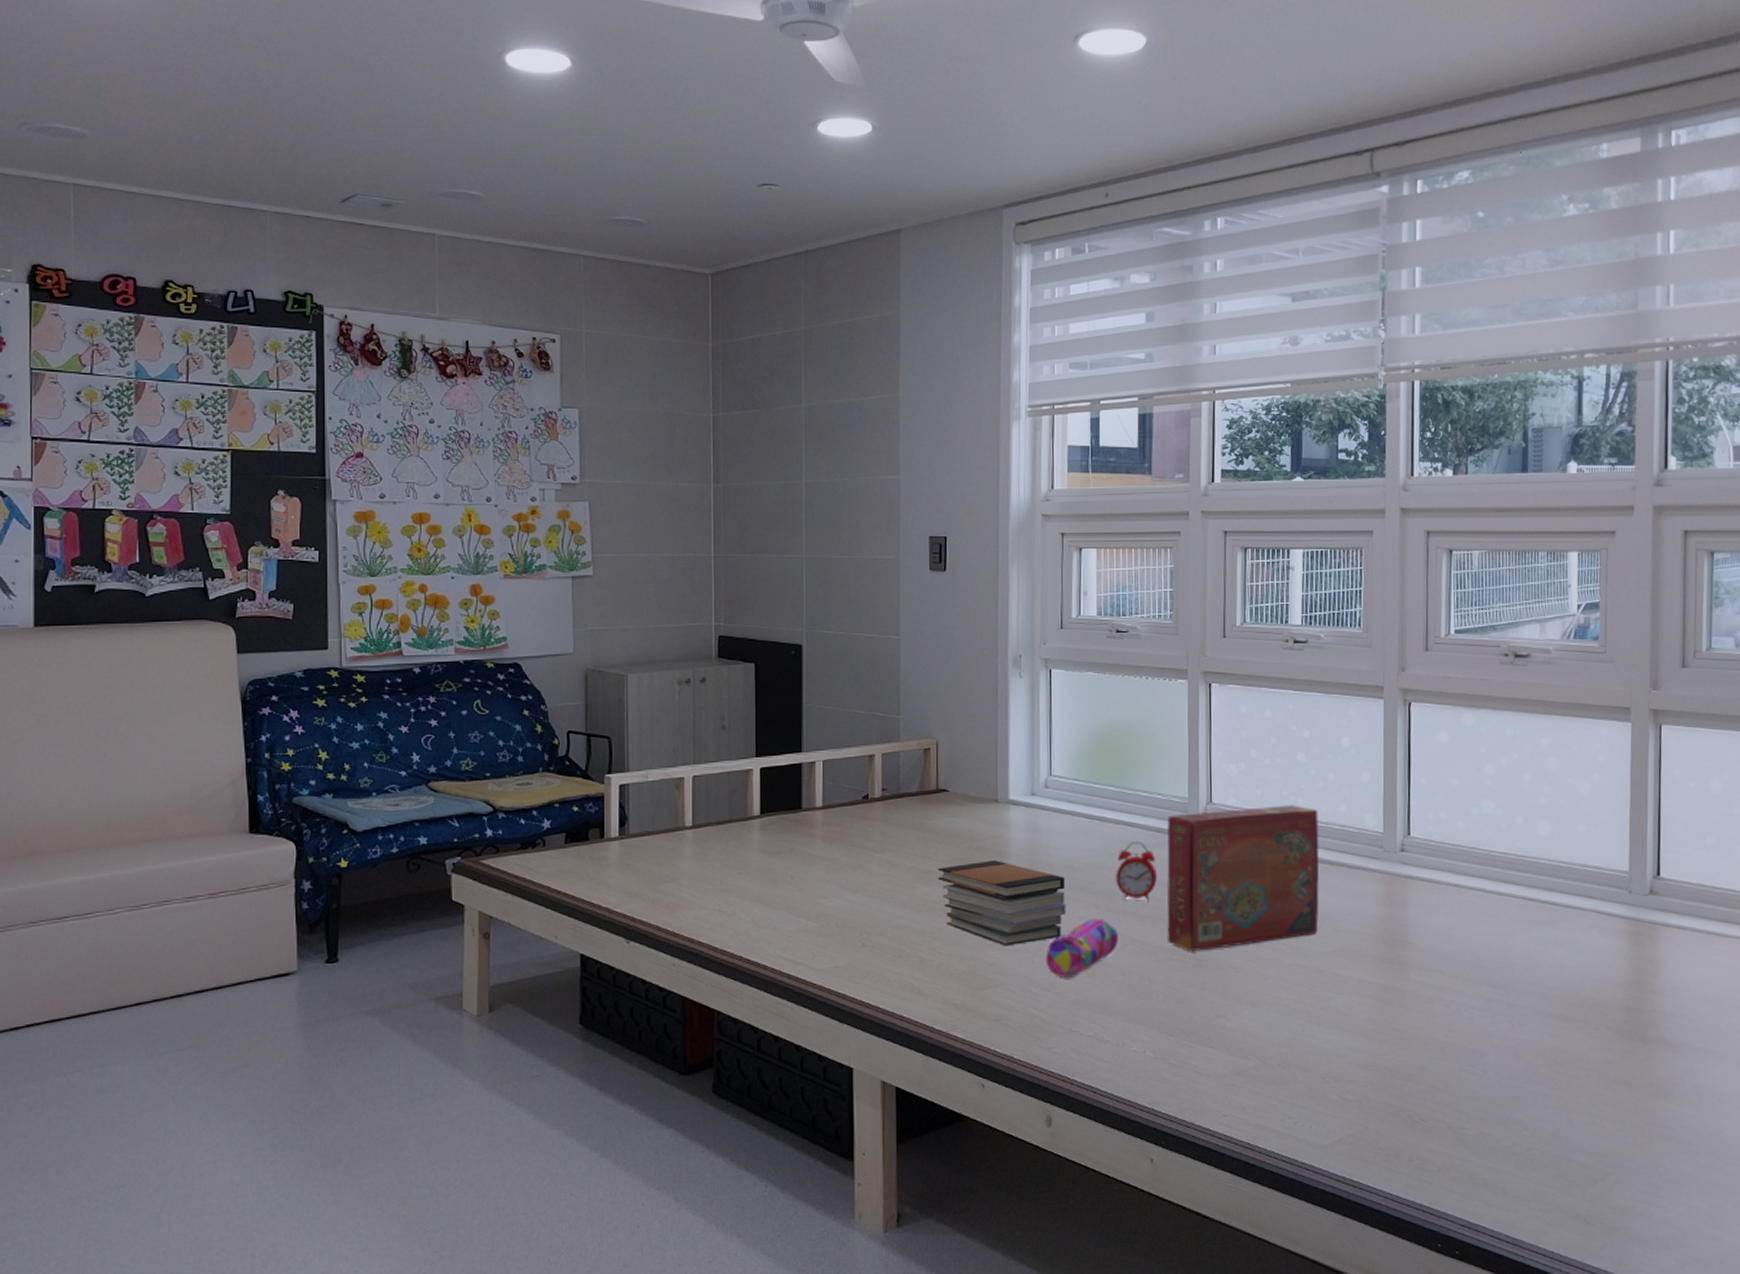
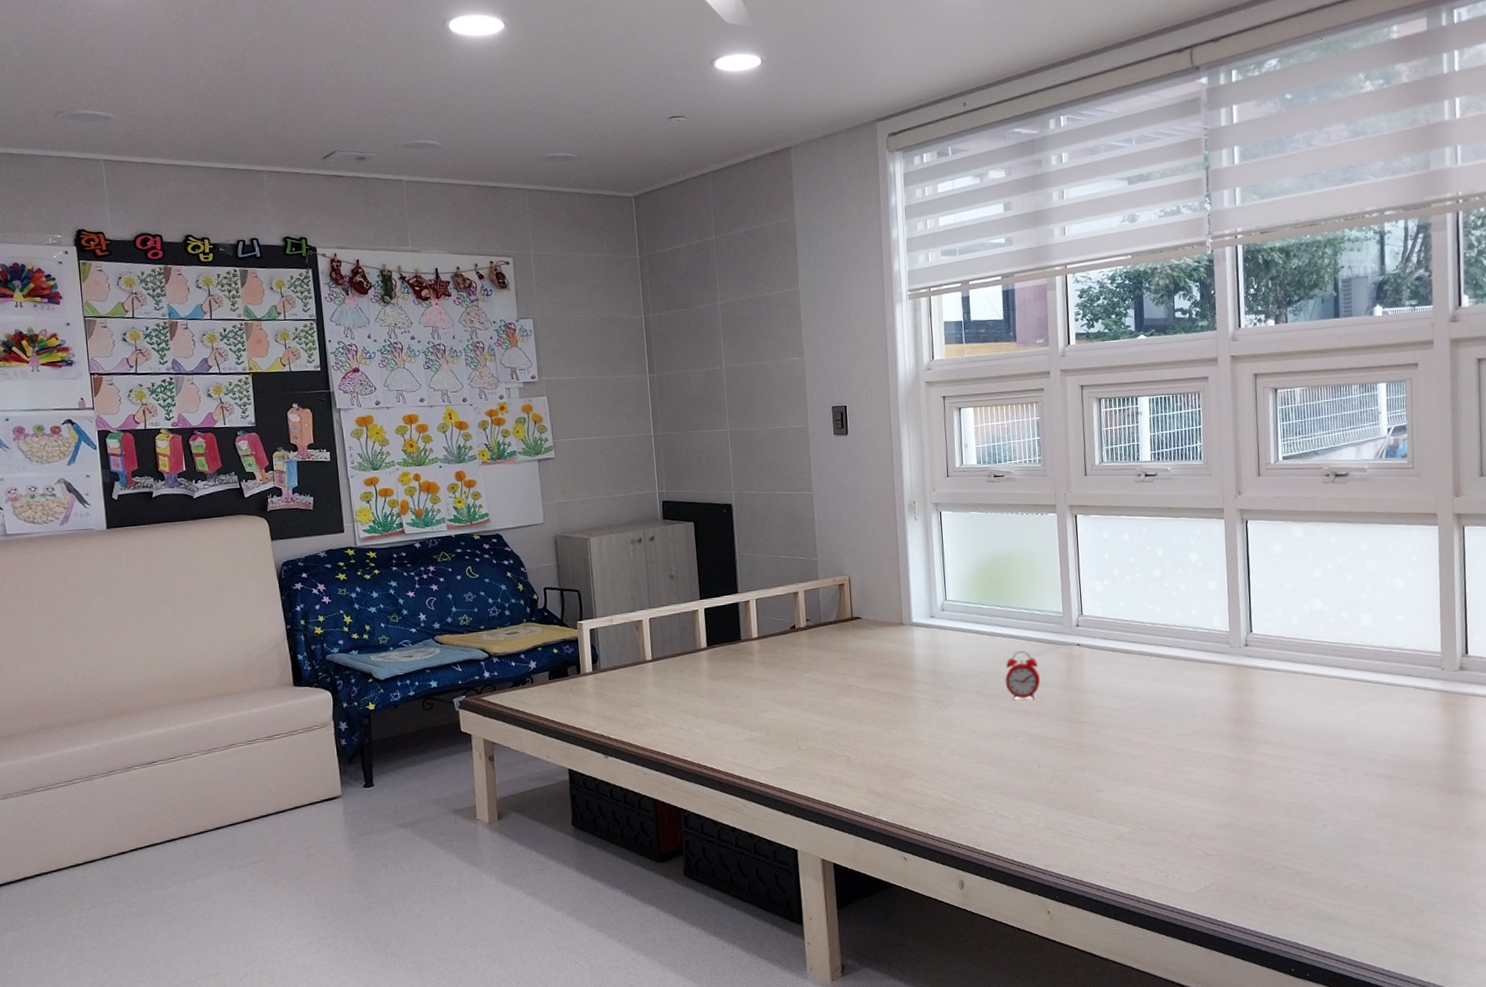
book stack: present [938,860,1066,947] -> none [857,673,966,744]
pencil case: present [1045,917,1118,979] -> none [951,716,1010,768]
board game: present [1167,804,1320,951] -> none [1046,612,1178,739]

